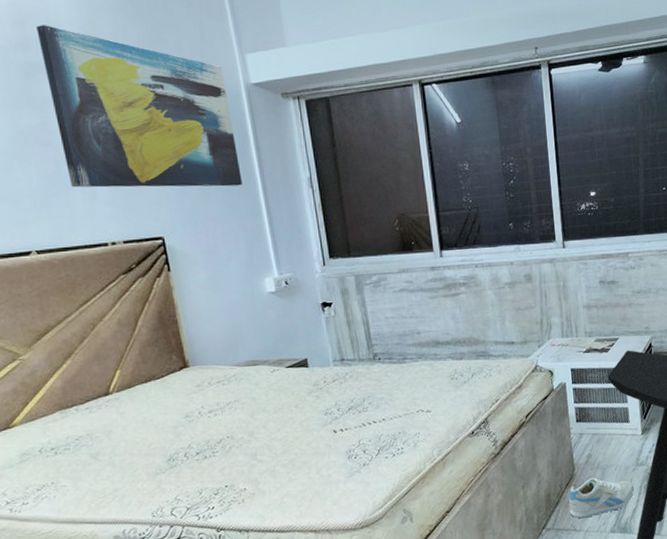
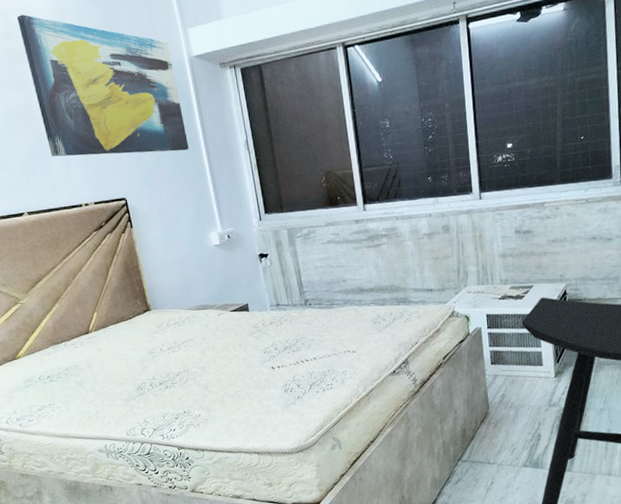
sneaker: present [569,478,634,519] -> none [483,416,546,453]

